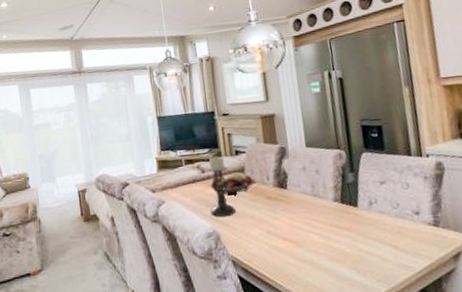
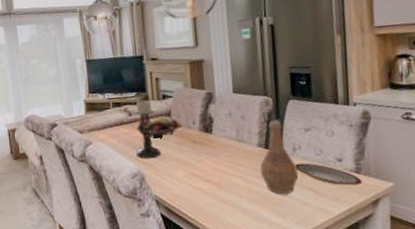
vase: none [337,174,377,251] -> present [260,120,299,195]
plate: none [372,217,442,240] -> present [294,163,363,186]

